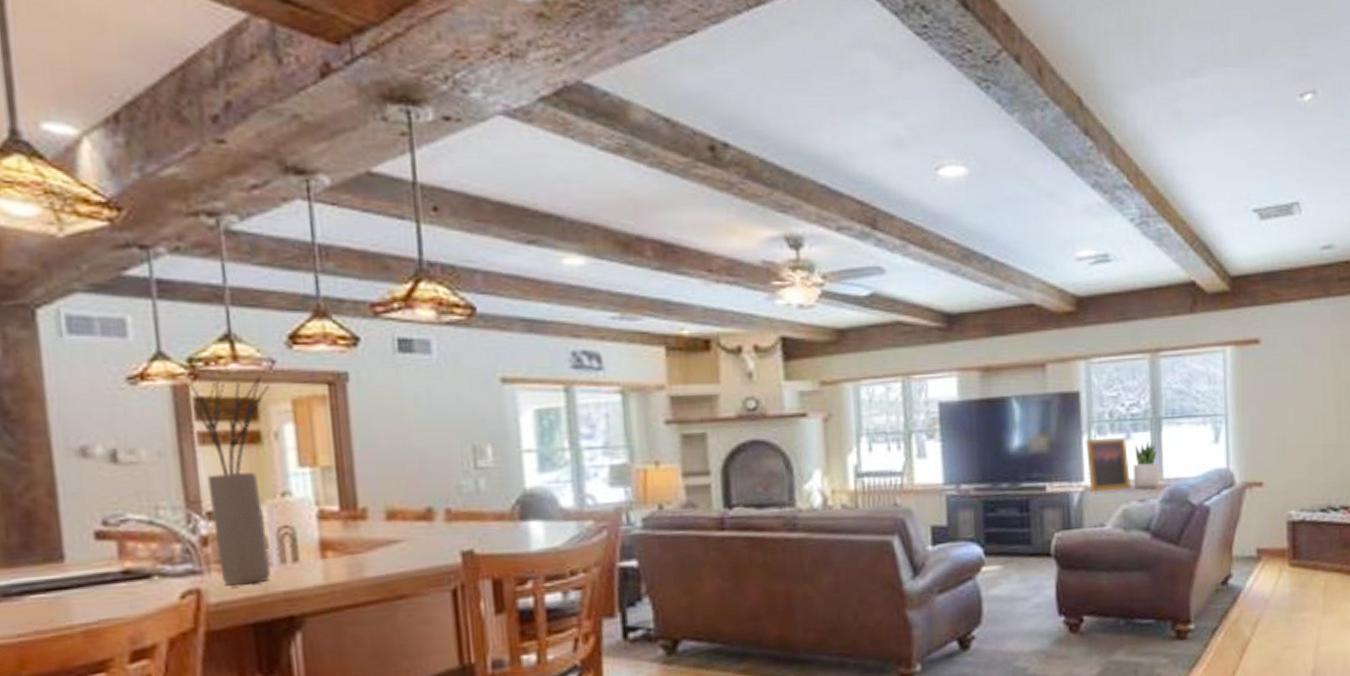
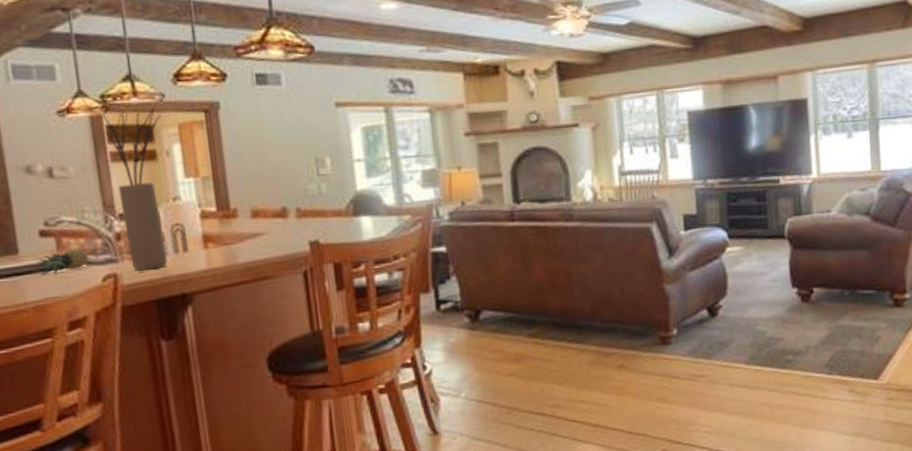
fruit: none [86,556,163,592] -> present [34,249,89,277]
picture frame: present [1086,438,1132,492] -> none [813,137,854,183]
planter: present [1132,441,1159,490] -> none [854,138,878,181]

